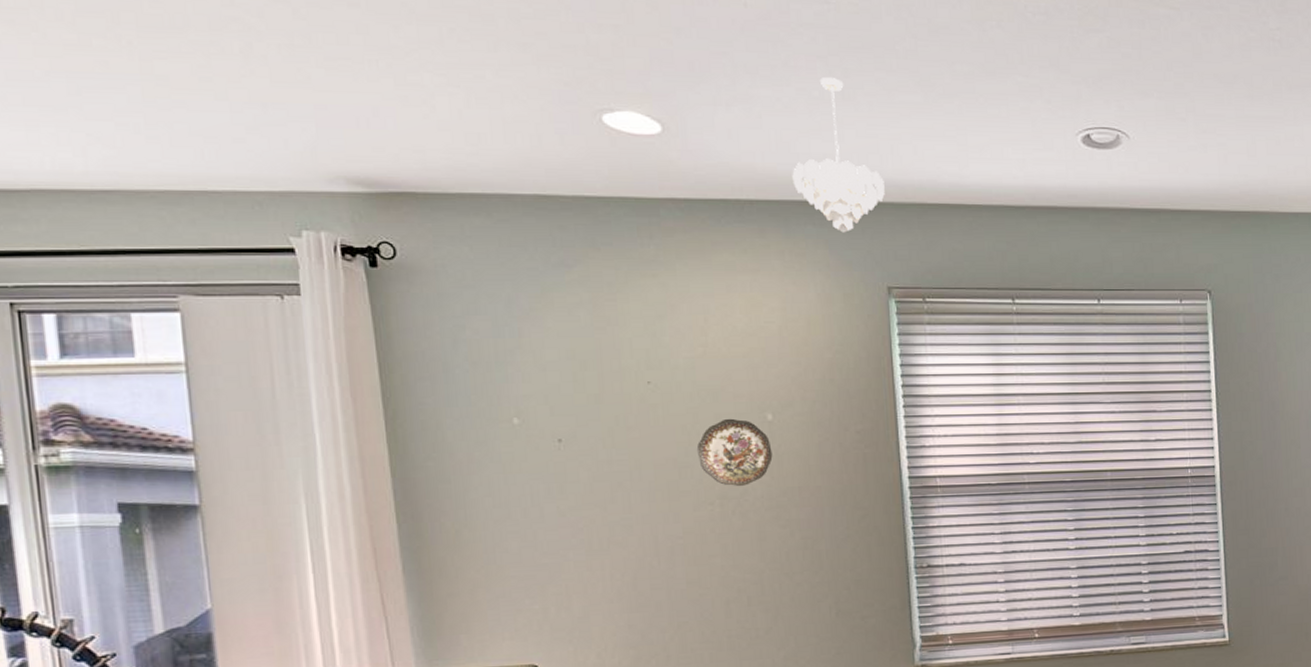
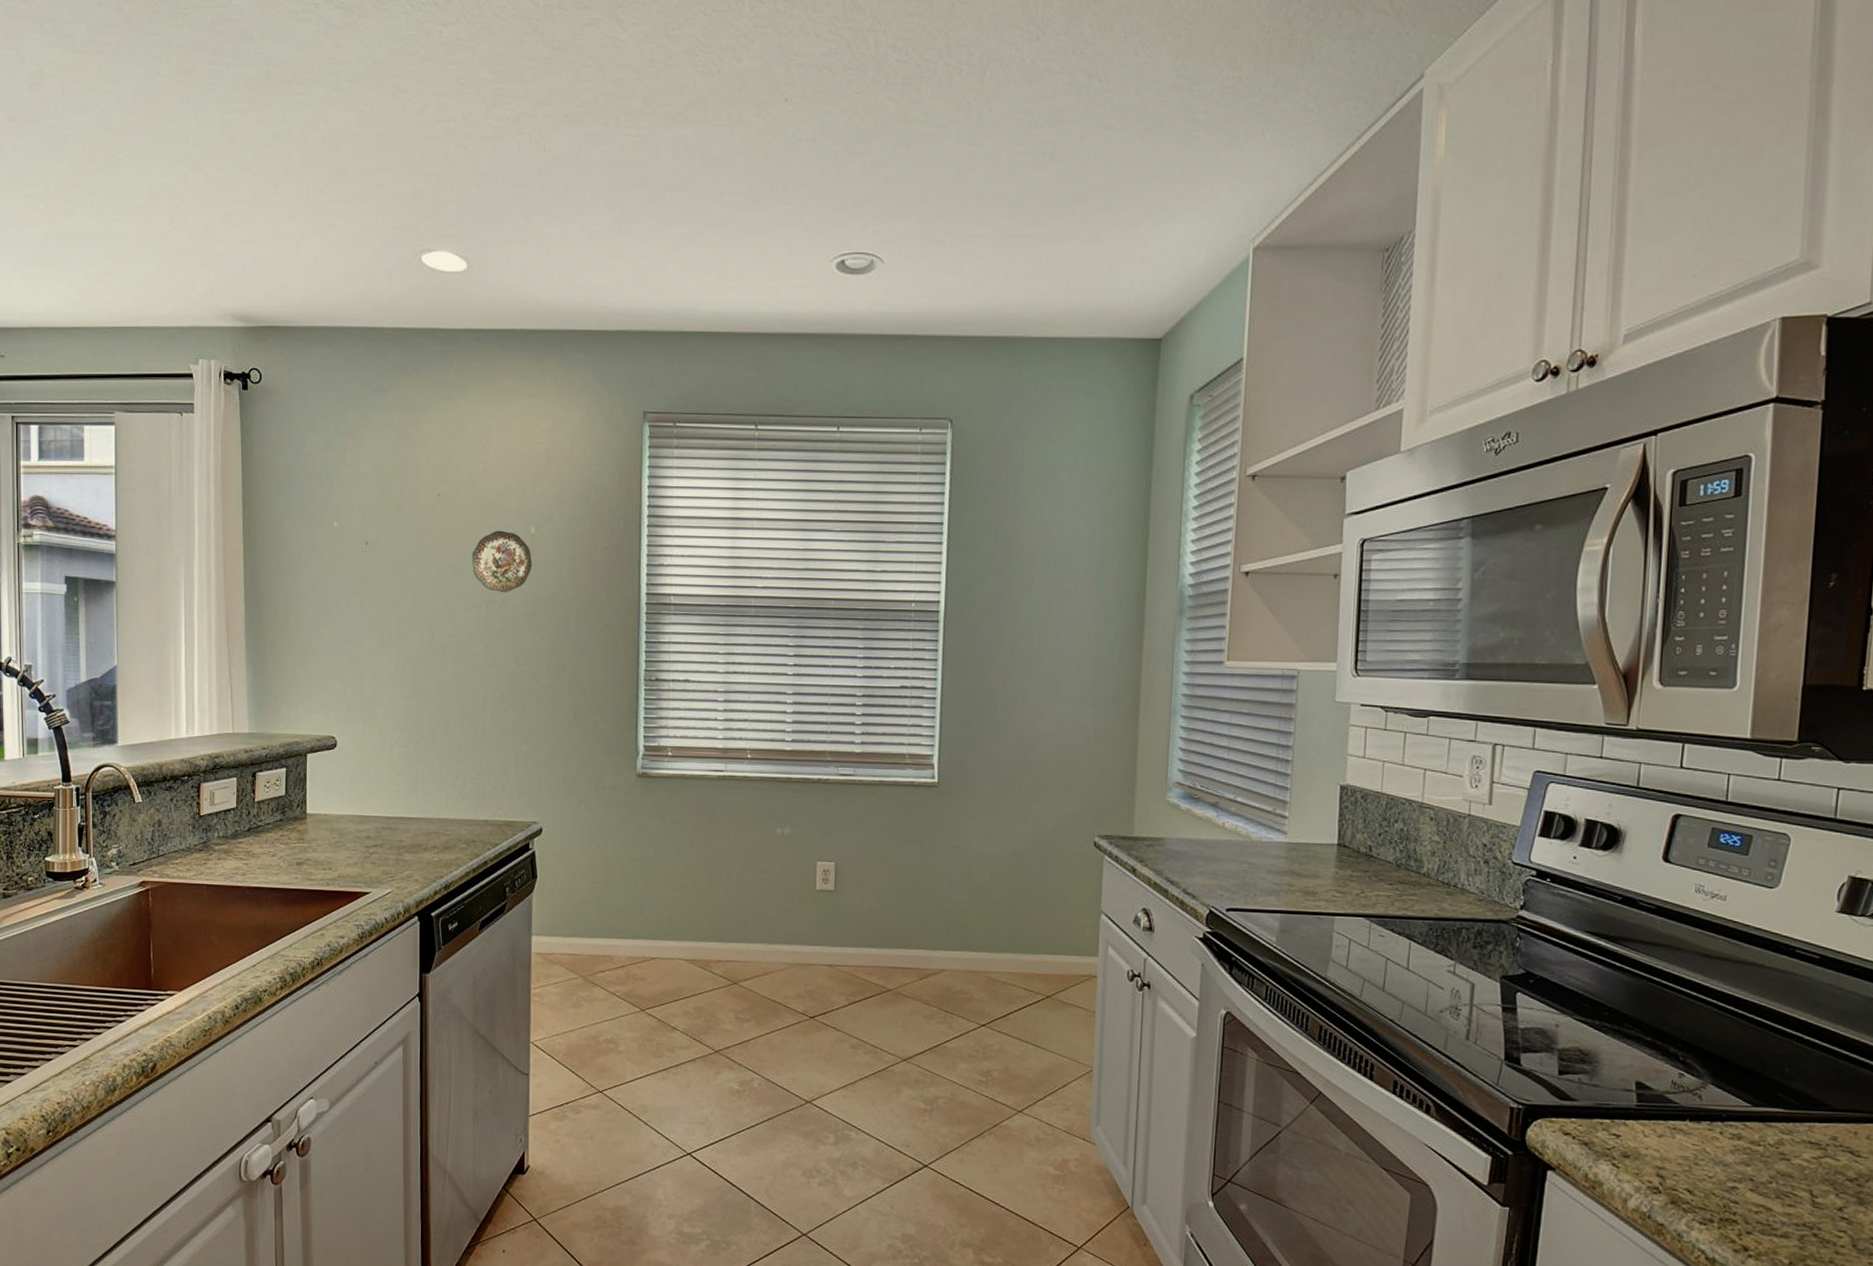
pendant light: present [792,77,885,233] -> none [570,213,649,360]

